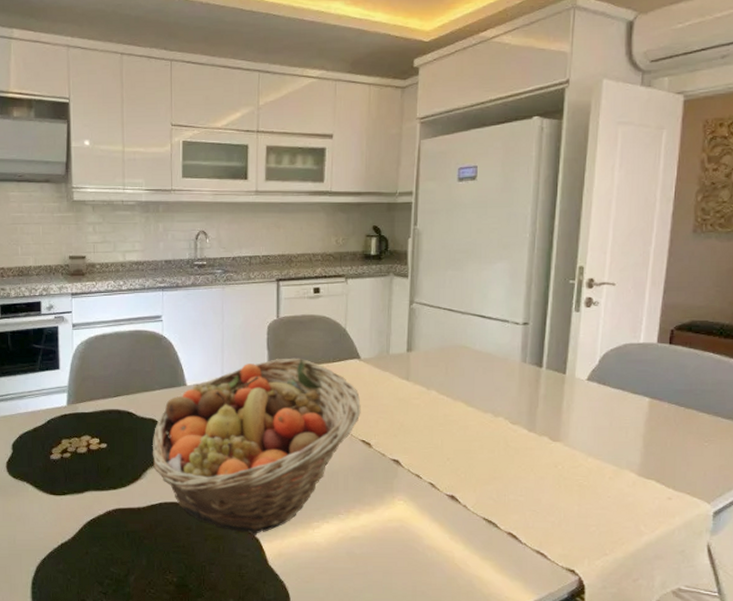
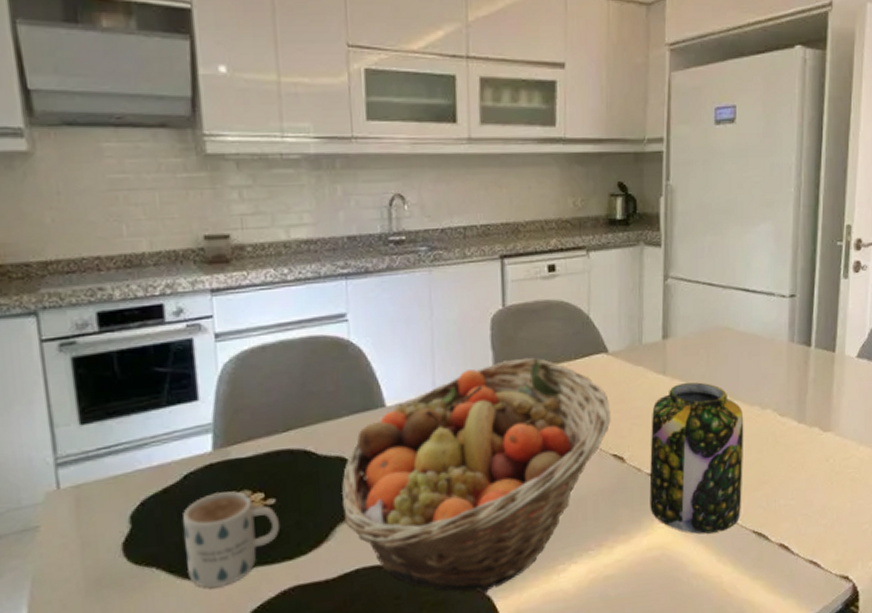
mug: none [45,435,109,501] -> present [183,491,281,588]
jar: none [392,389,478,515] -> present [649,382,744,535]

